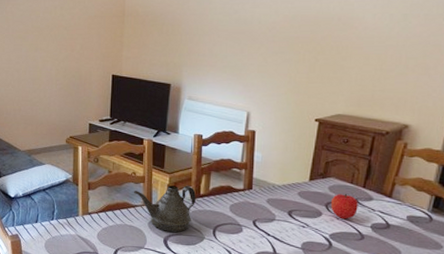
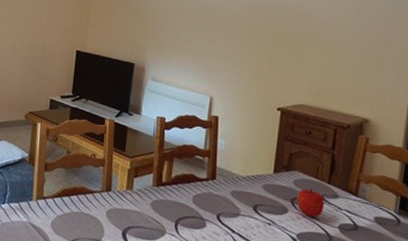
teapot: present [133,185,196,232] -> none [92,171,157,224]

